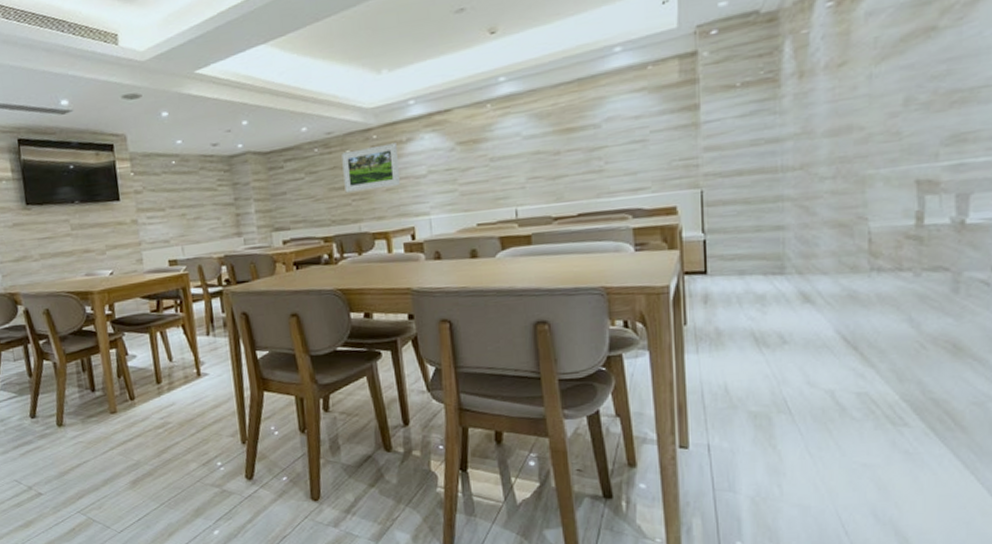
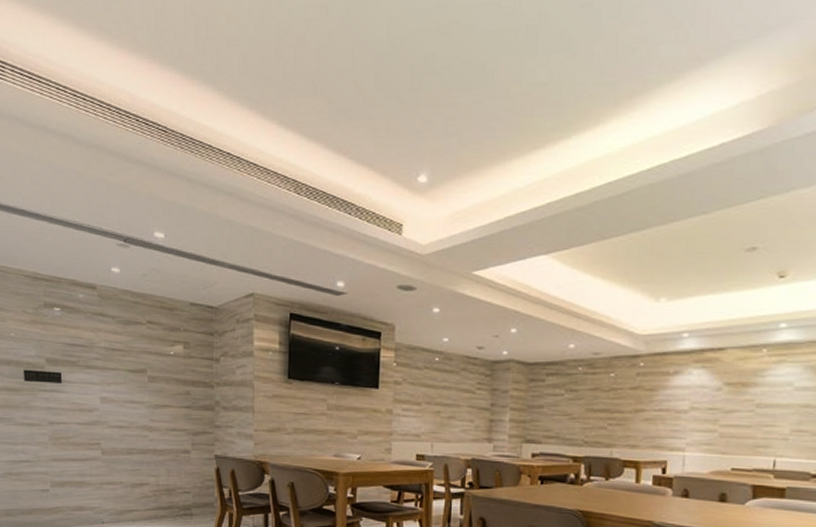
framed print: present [341,143,400,193] -> none [603,373,663,418]

